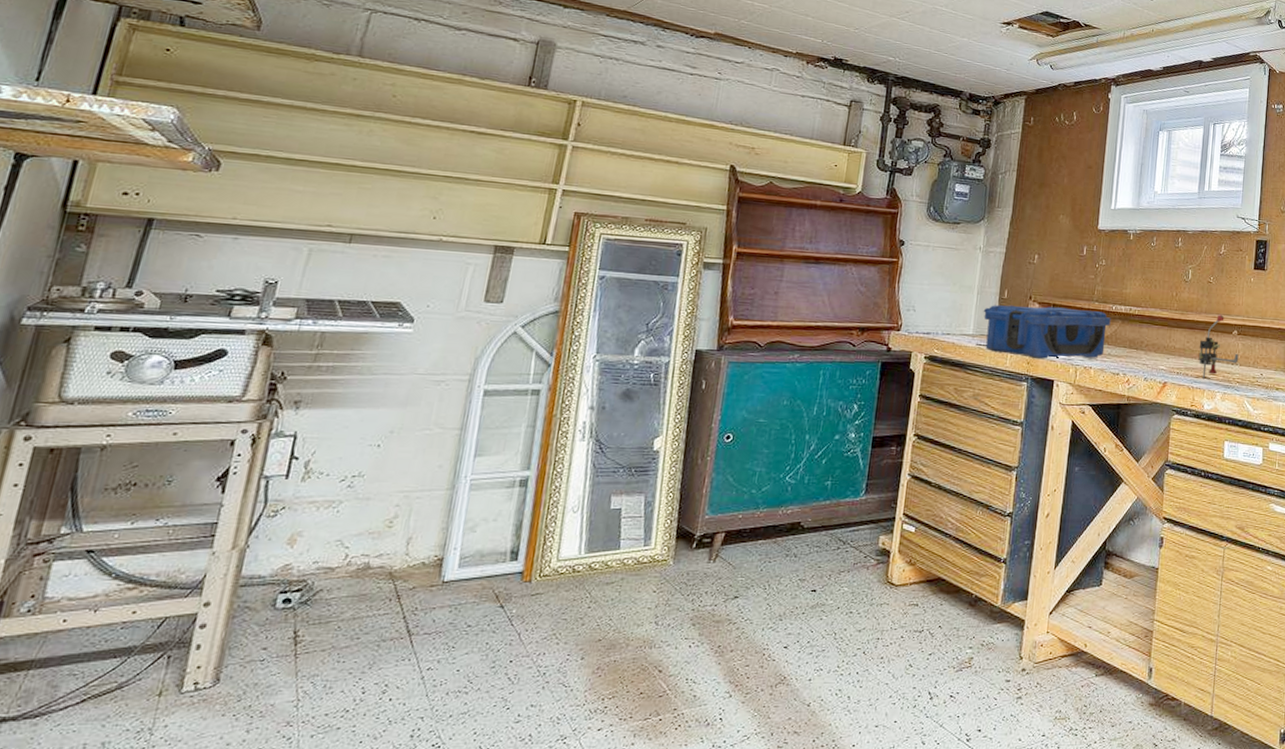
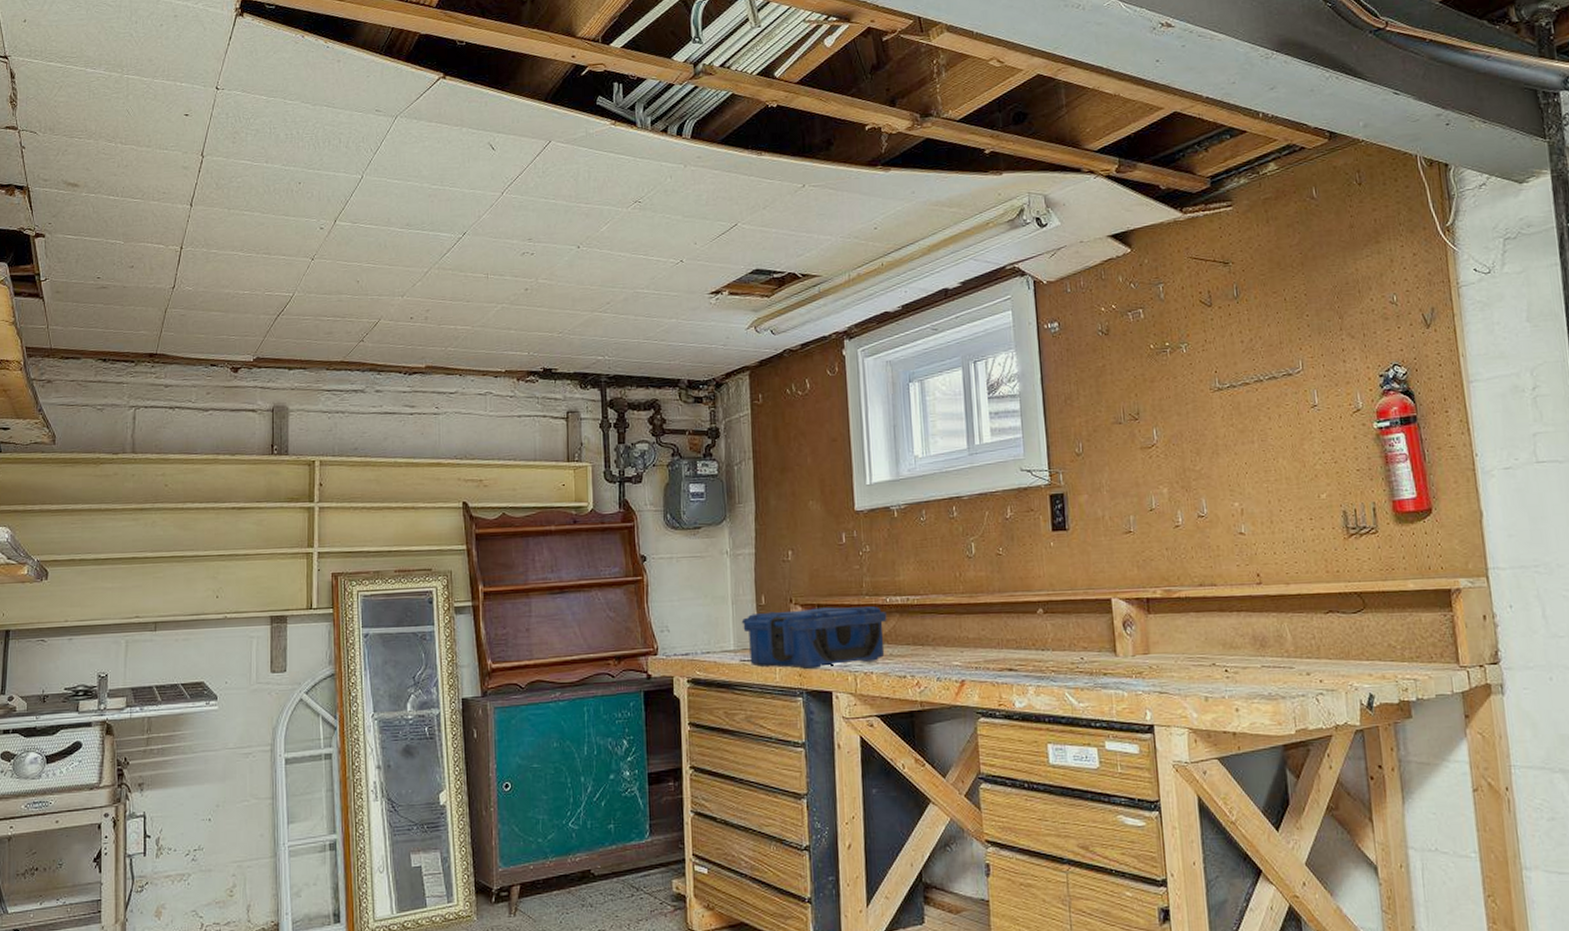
clamp: present [1198,315,1239,380] -> none [997,592,1050,673]

